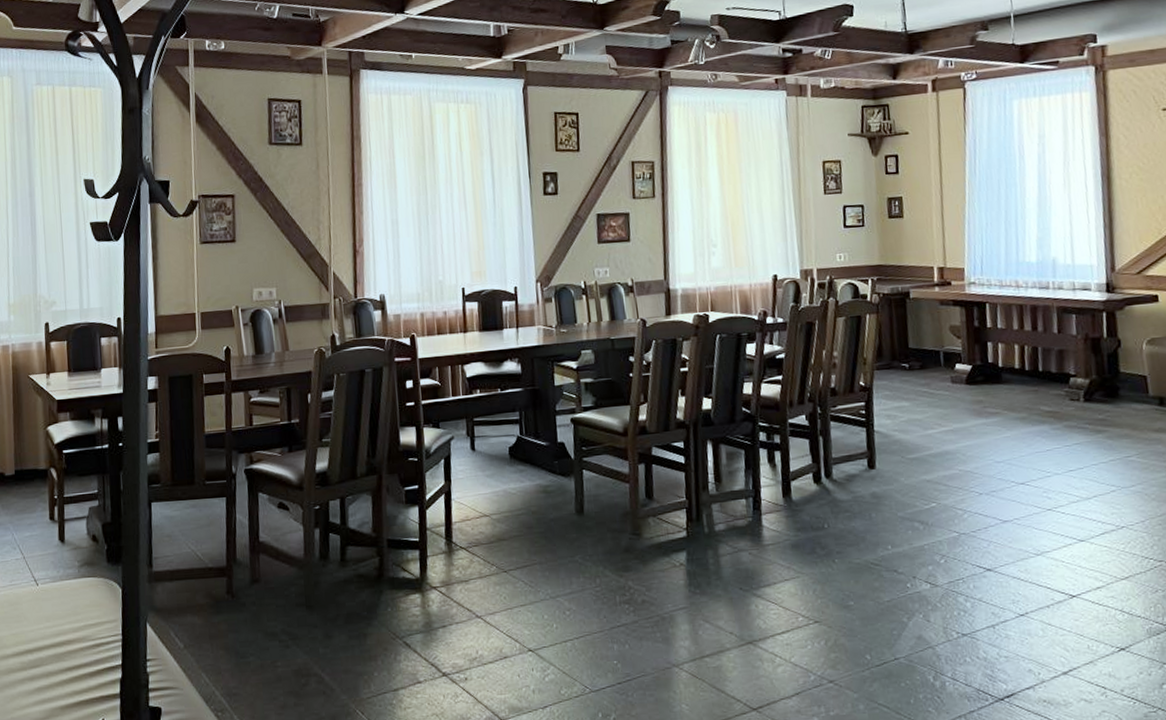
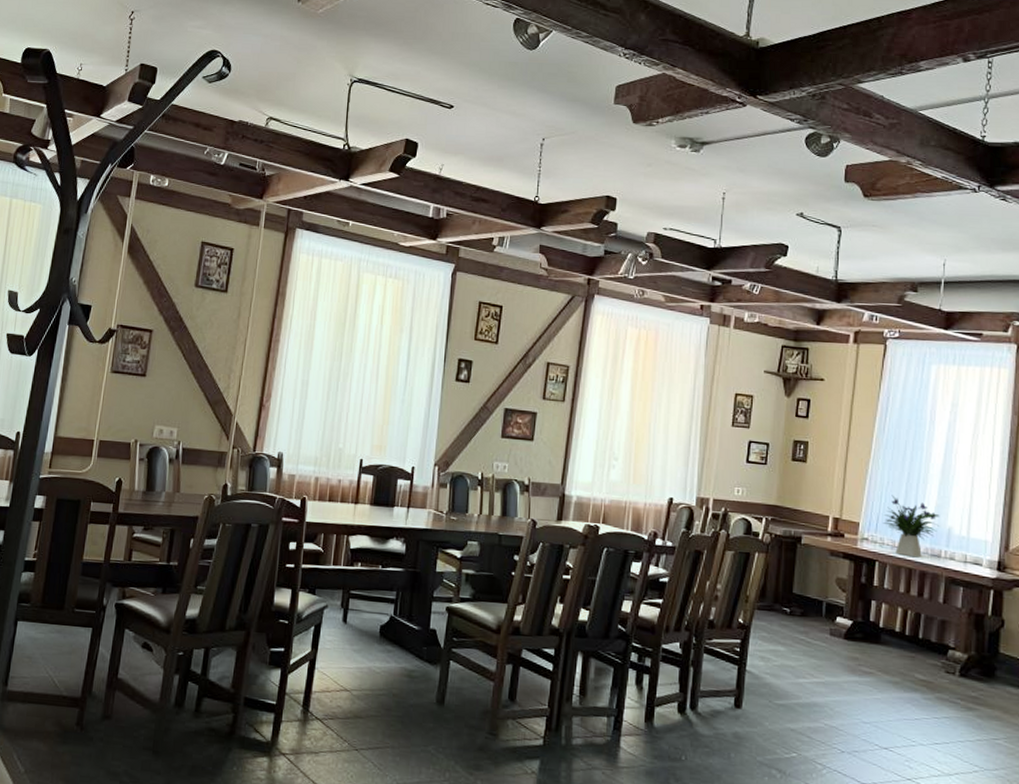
flower arrangement: none [987,235,1043,294] -> present [883,495,940,558]

